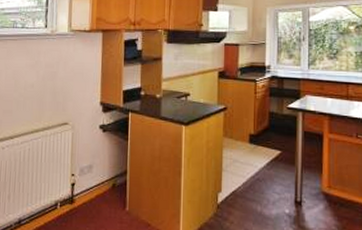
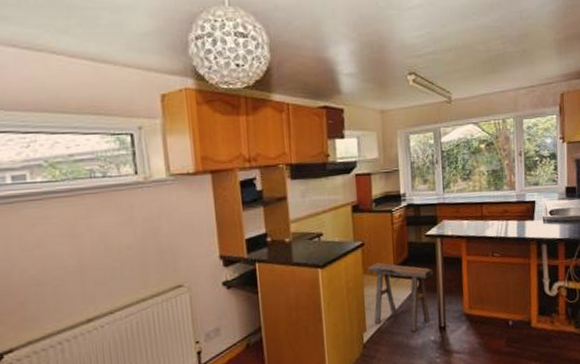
stool: none [229,127,292,201] -> present [369,262,433,332]

